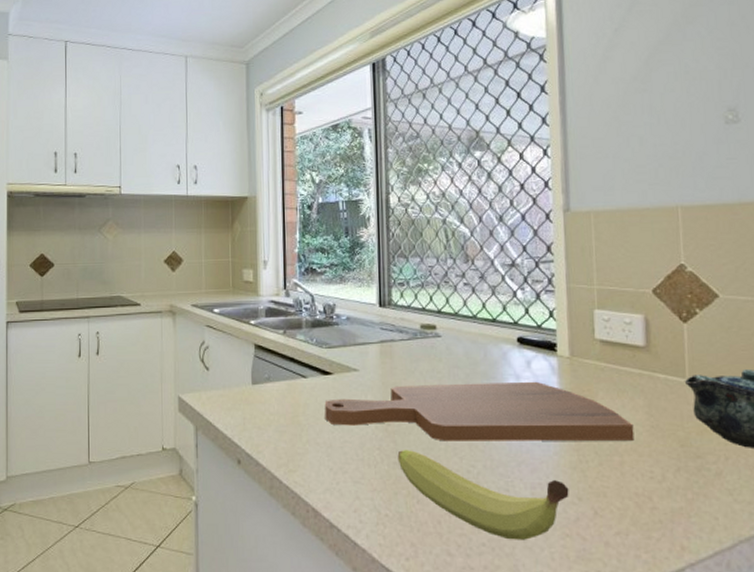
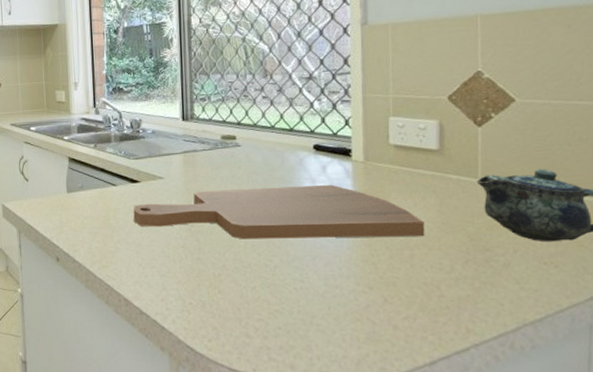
fruit: present [397,449,569,540] -> none [200,246,361,324]

